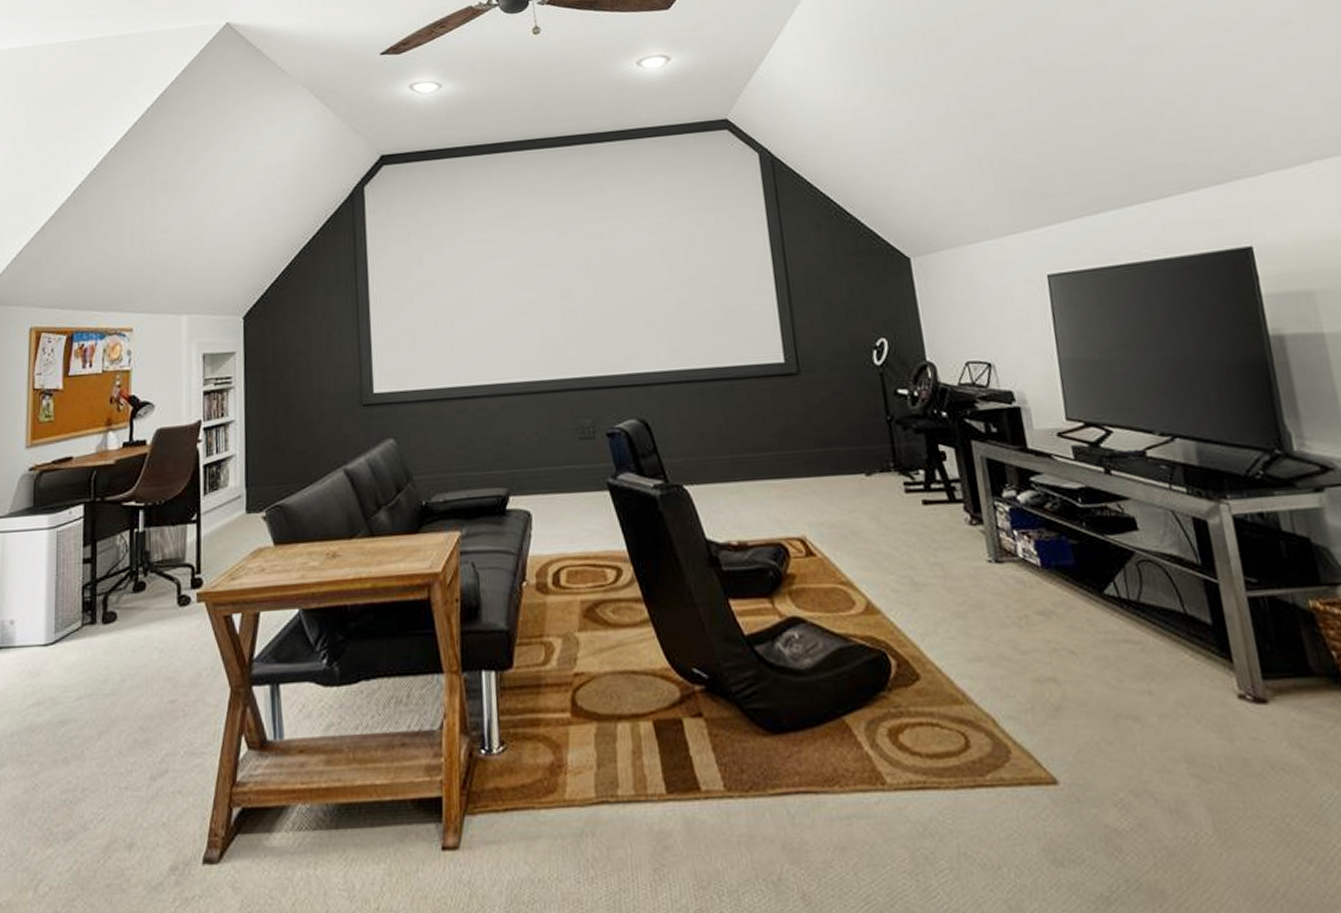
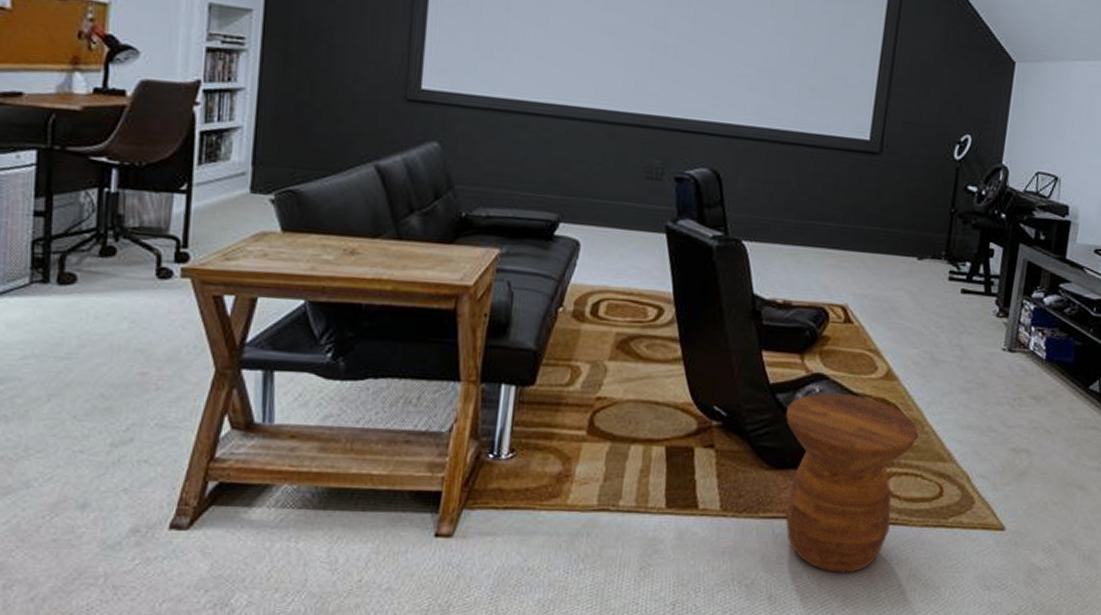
side table: none [769,636,922,858] -> present [785,393,919,573]

